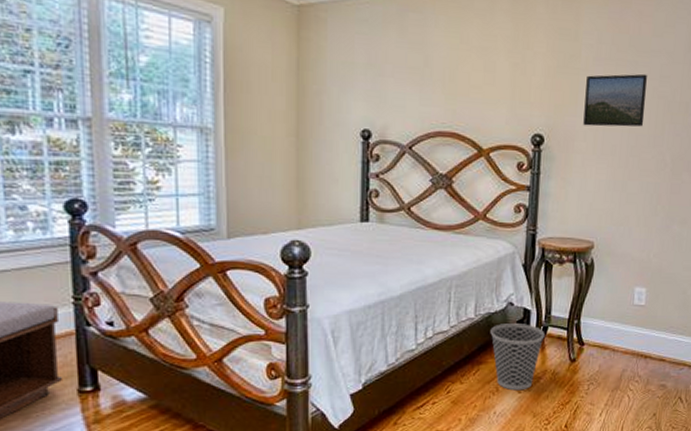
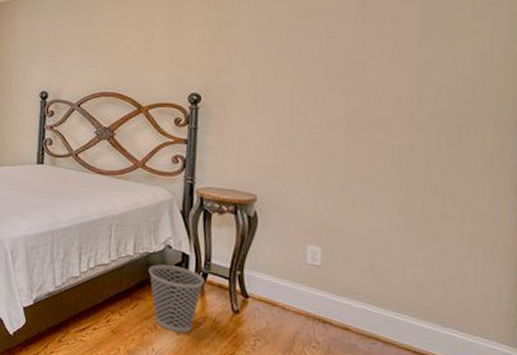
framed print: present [583,73,647,127] -> none [241,35,312,86]

